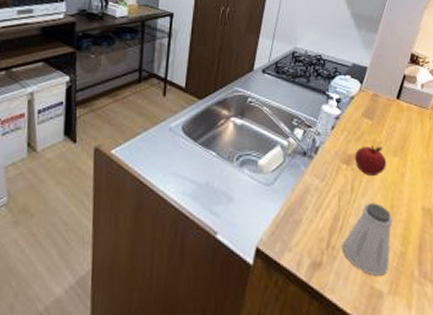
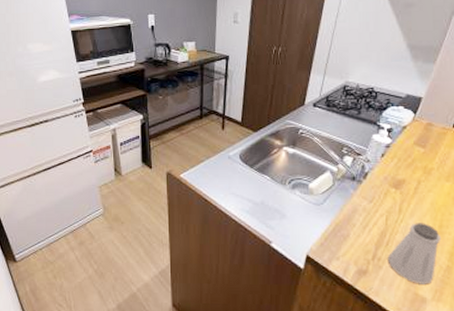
apple: present [354,145,387,177] -> none [403,171,438,200]

